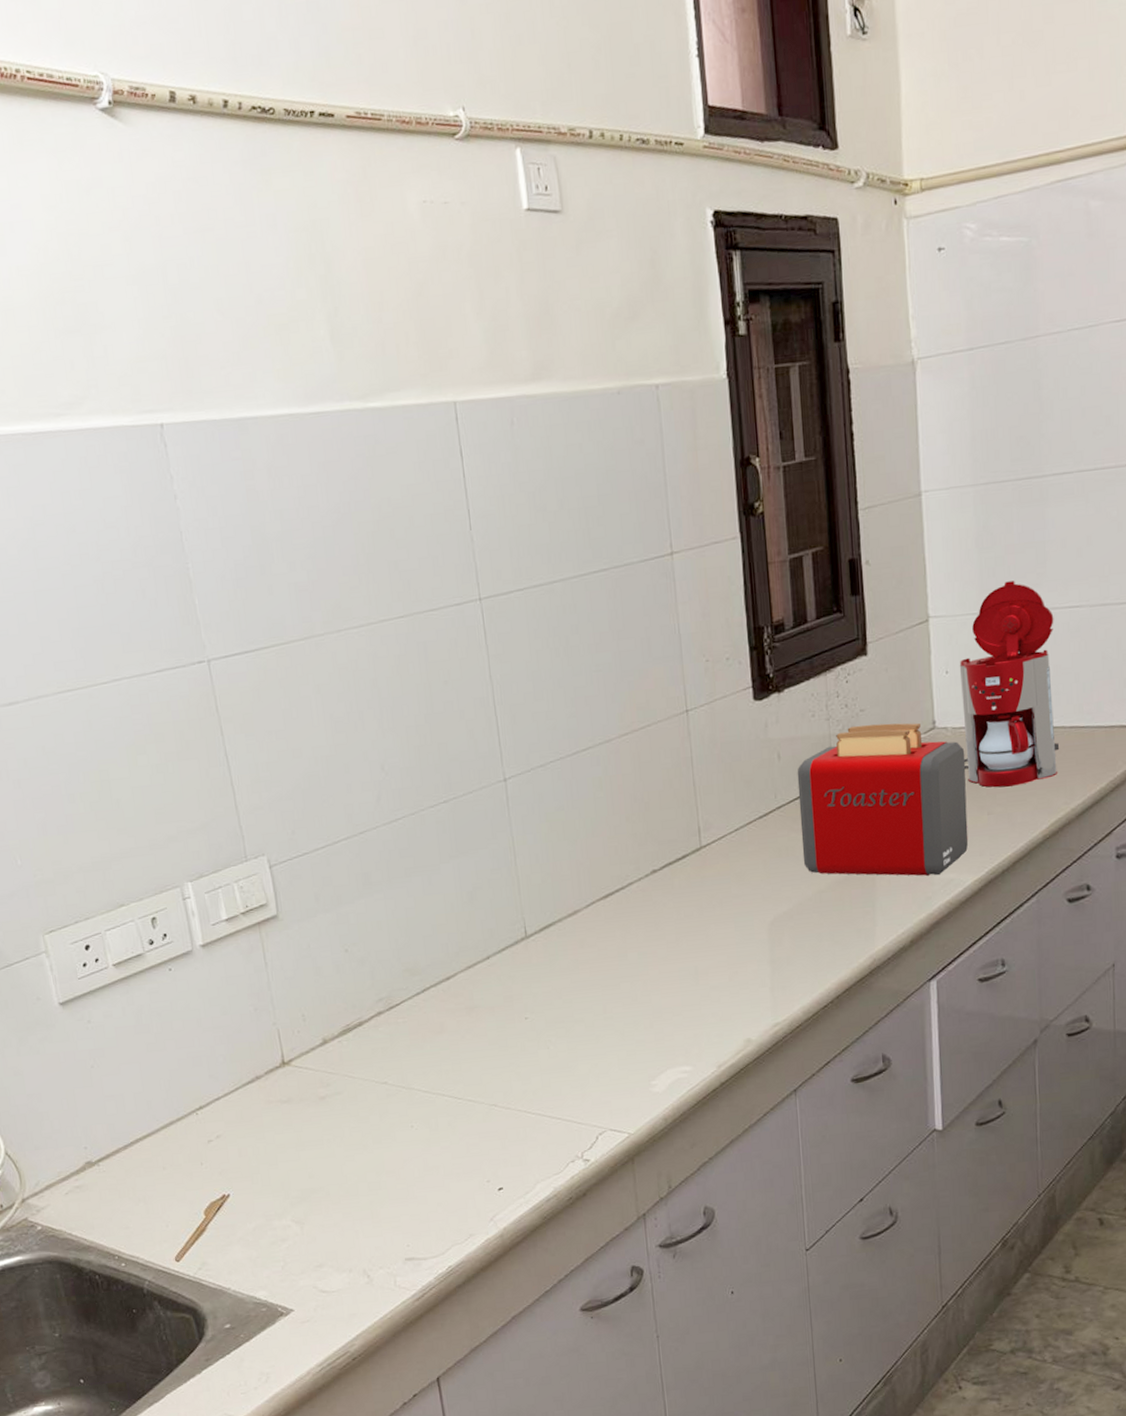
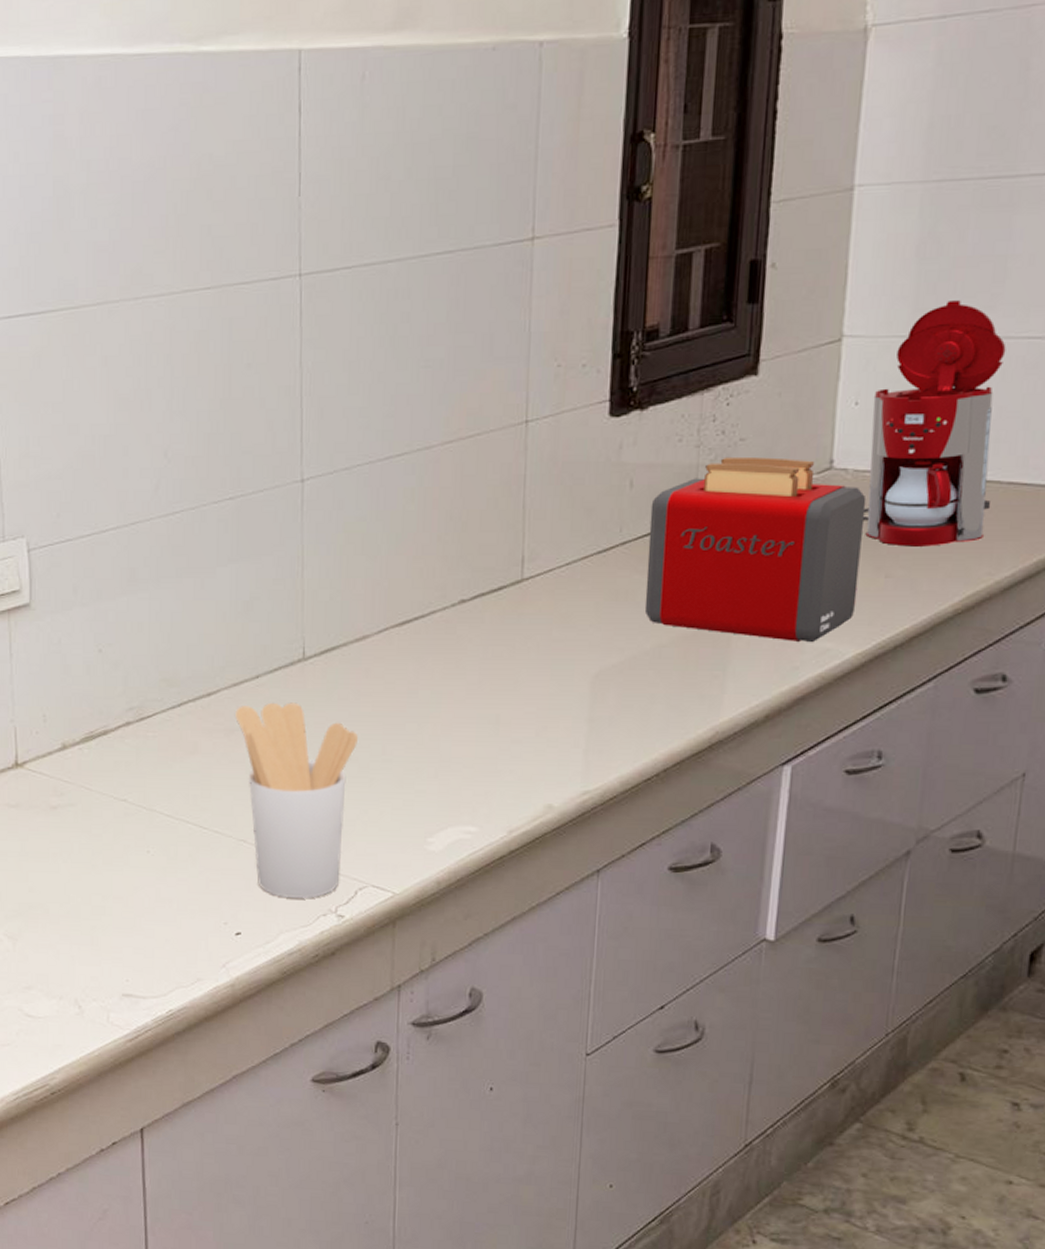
utensil holder: none [473,976,582,1151] -> present [235,702,358,898]

